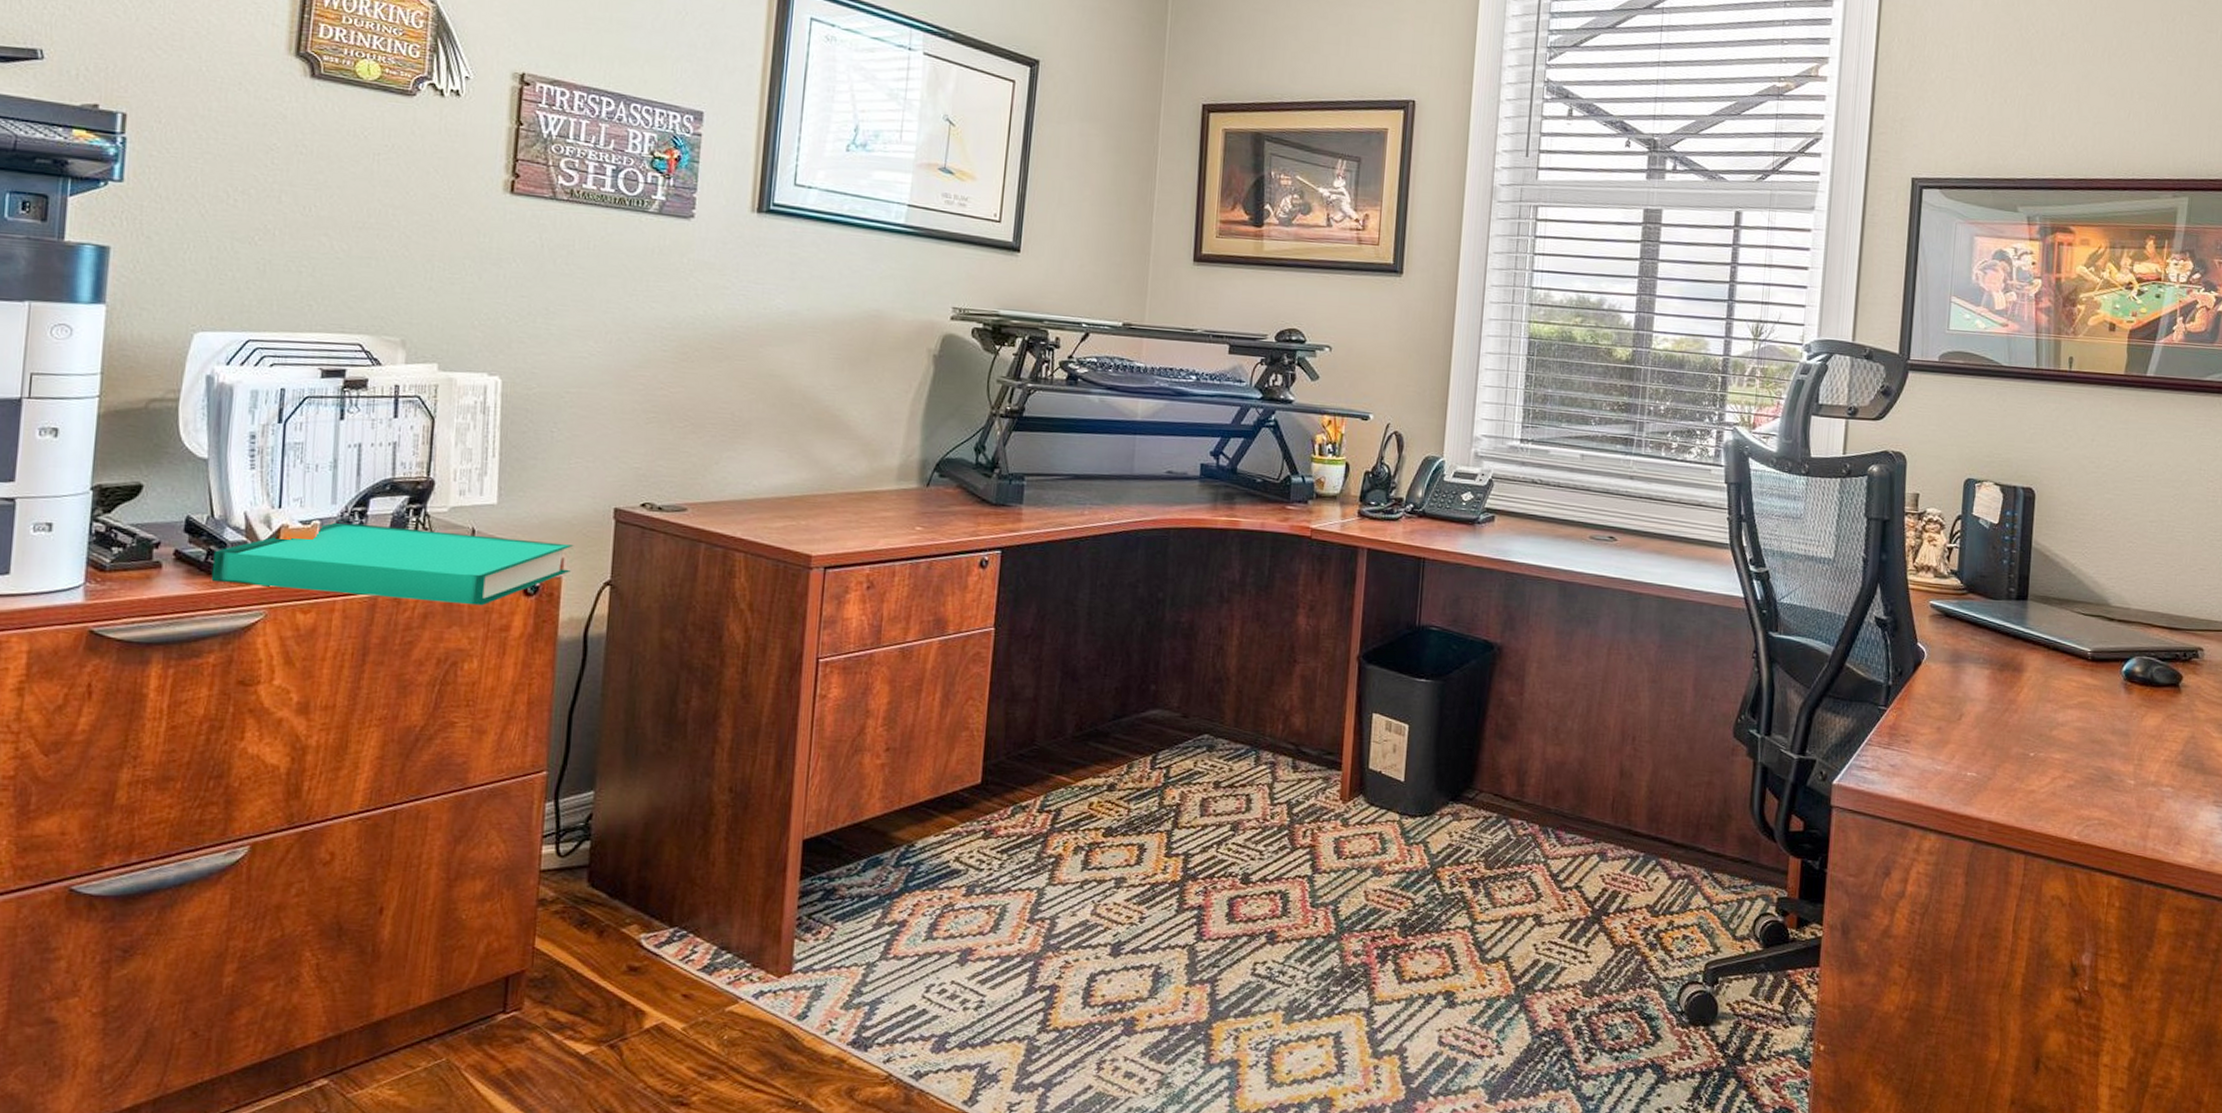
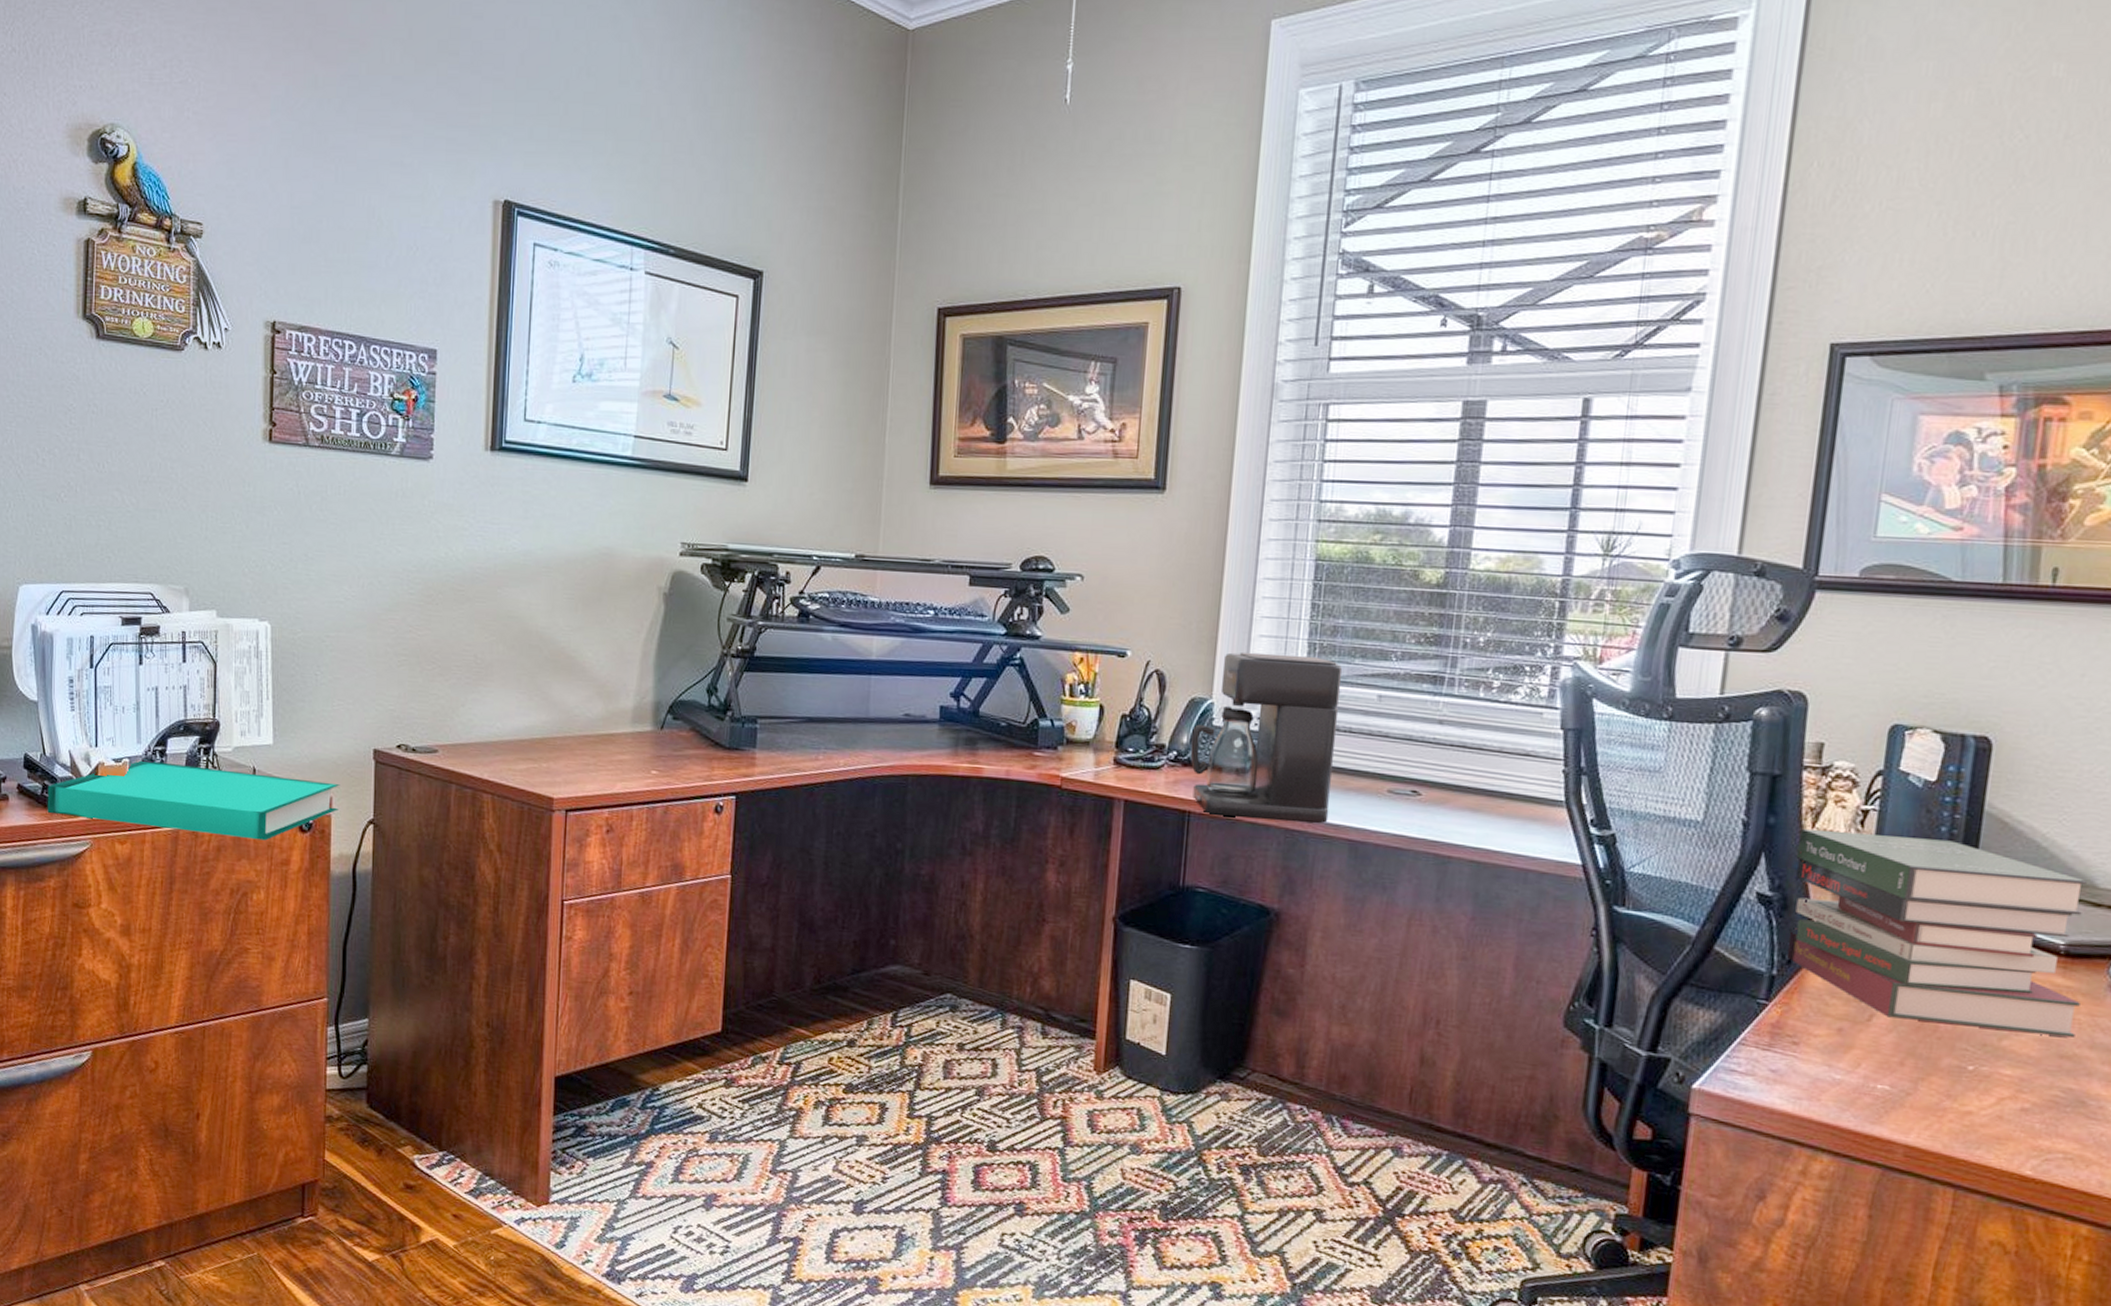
coffee maker: none [1425,416,1552,567] -> present [1190,651,1343,824]
books: none [1899,563,2104,726] -> present [1787,828,2087,1037]

